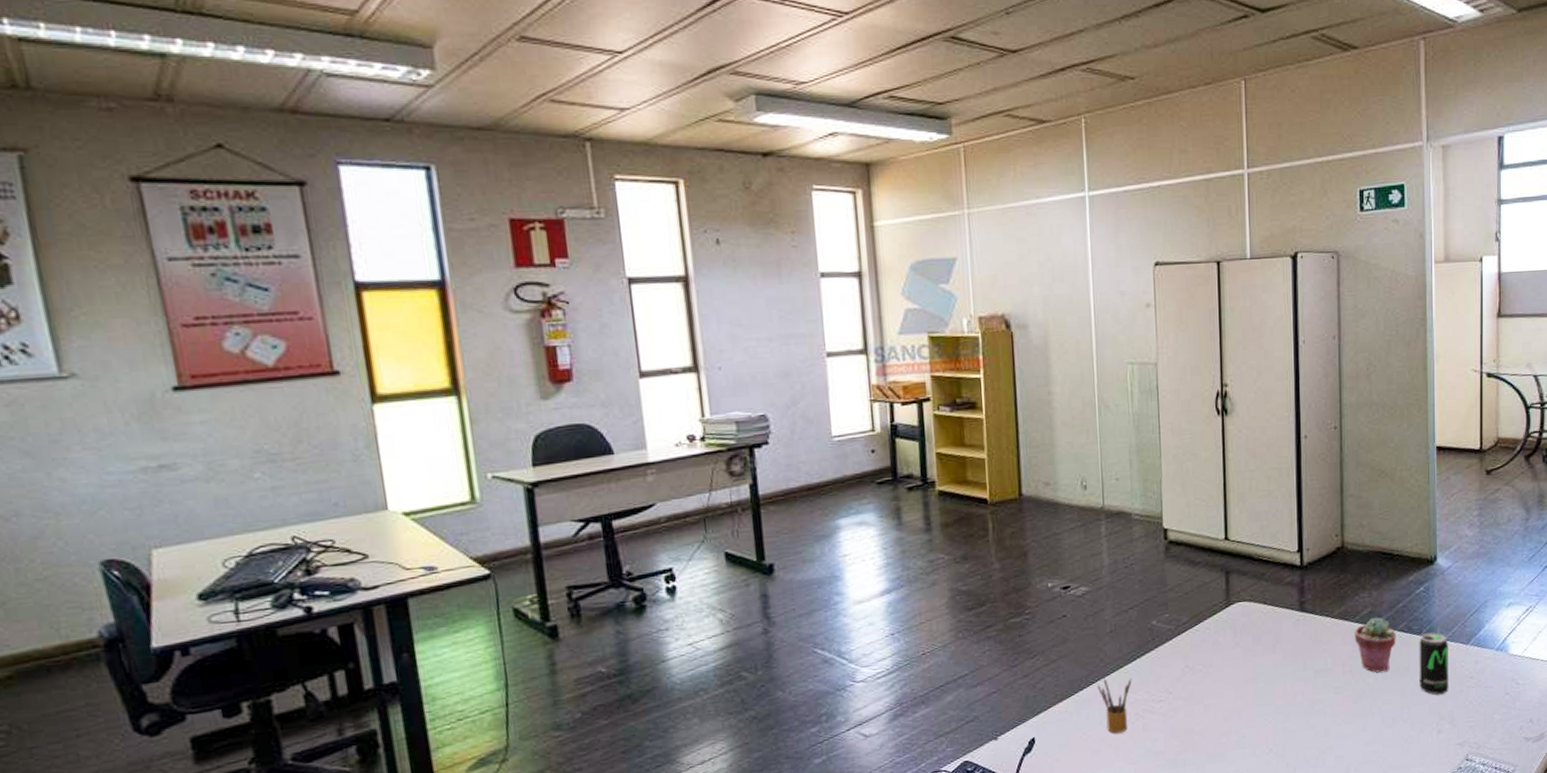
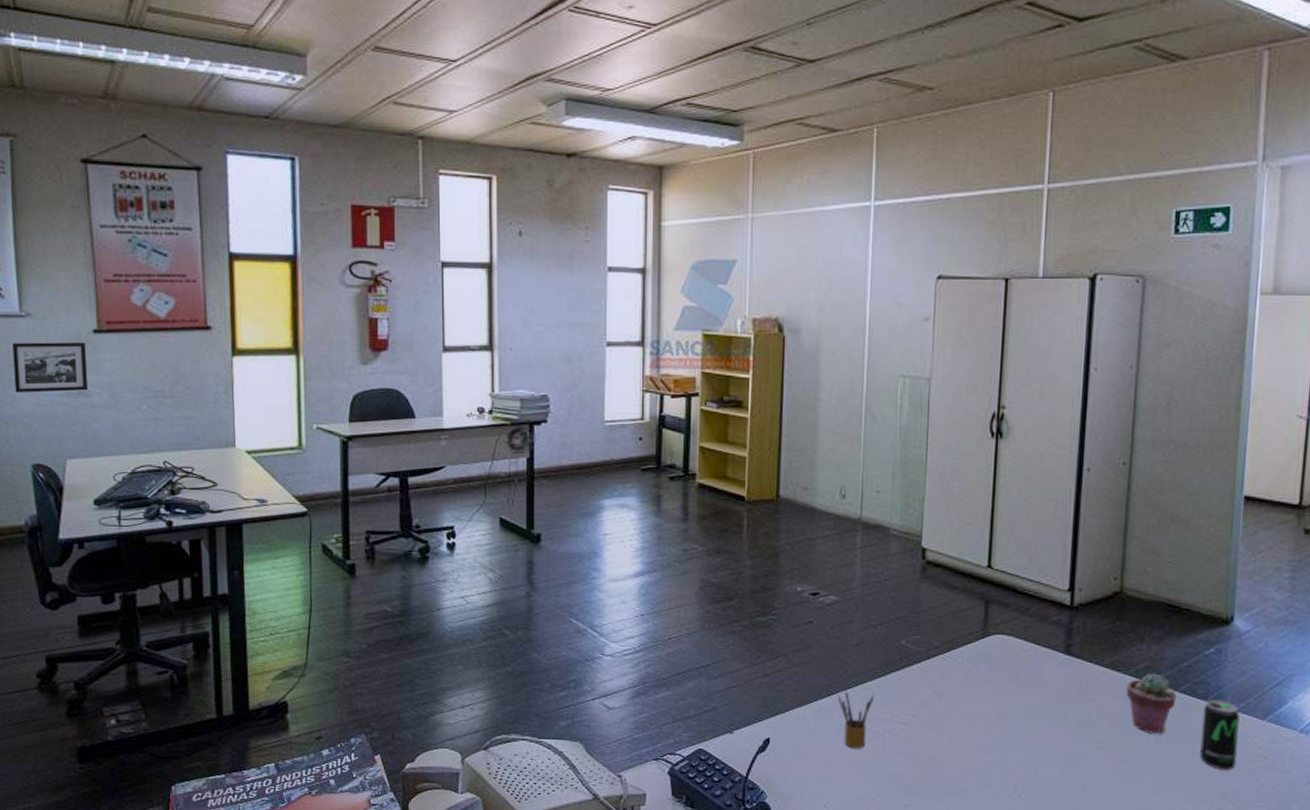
picture frame: none [52,404,174,474] -> present [12,342,89,393]

